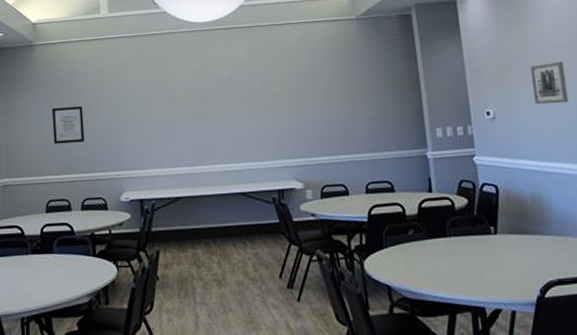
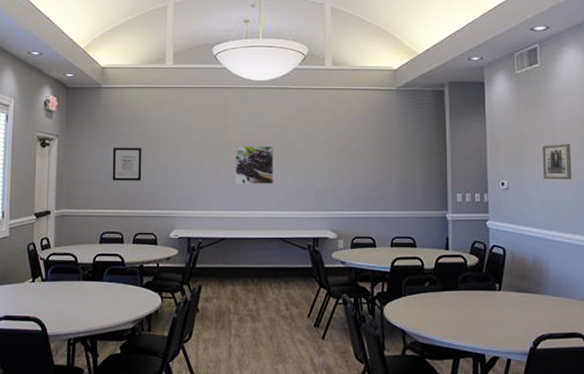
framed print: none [183,93,228,137] -> present [235,146,273,184]

